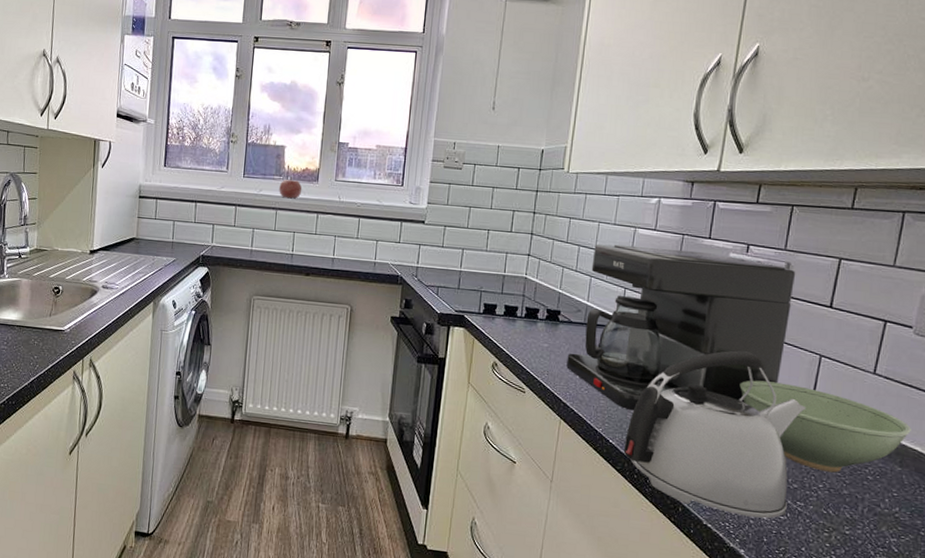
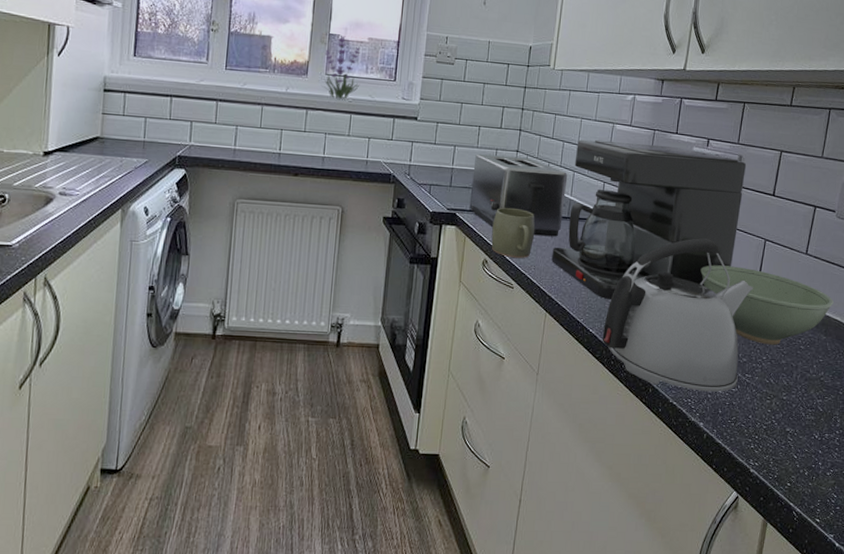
fruit: present [279,177,302,199] -> none [265,69,291,94]
plant: none [333,143,368,204] -> present [323,34,360,100]
toaster: none [478,257,584,343] -> present [469,154,568,237]
mug: none [501,311,549,363] -> present [491,207,536,259]

